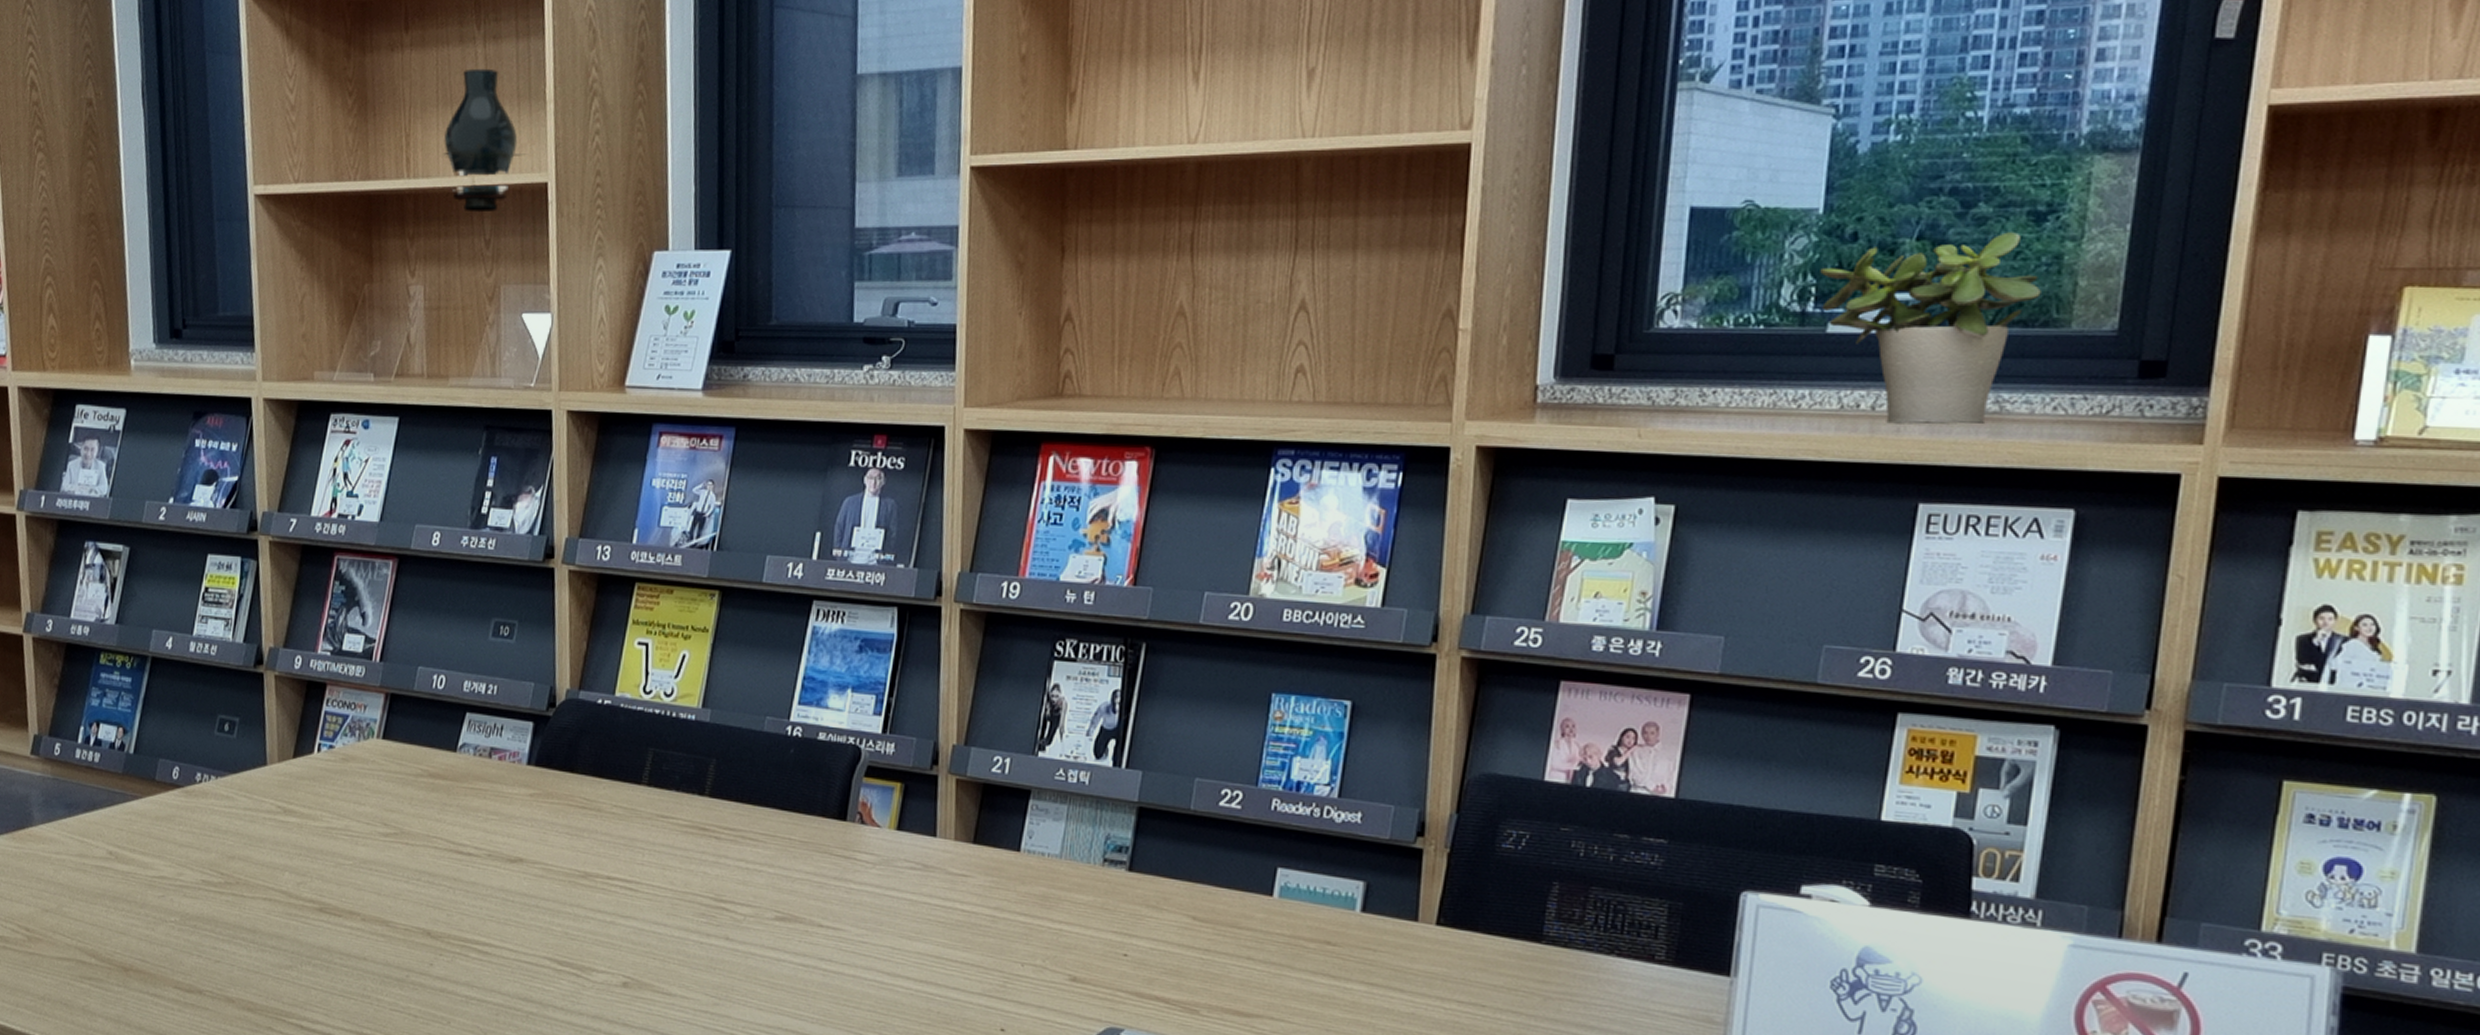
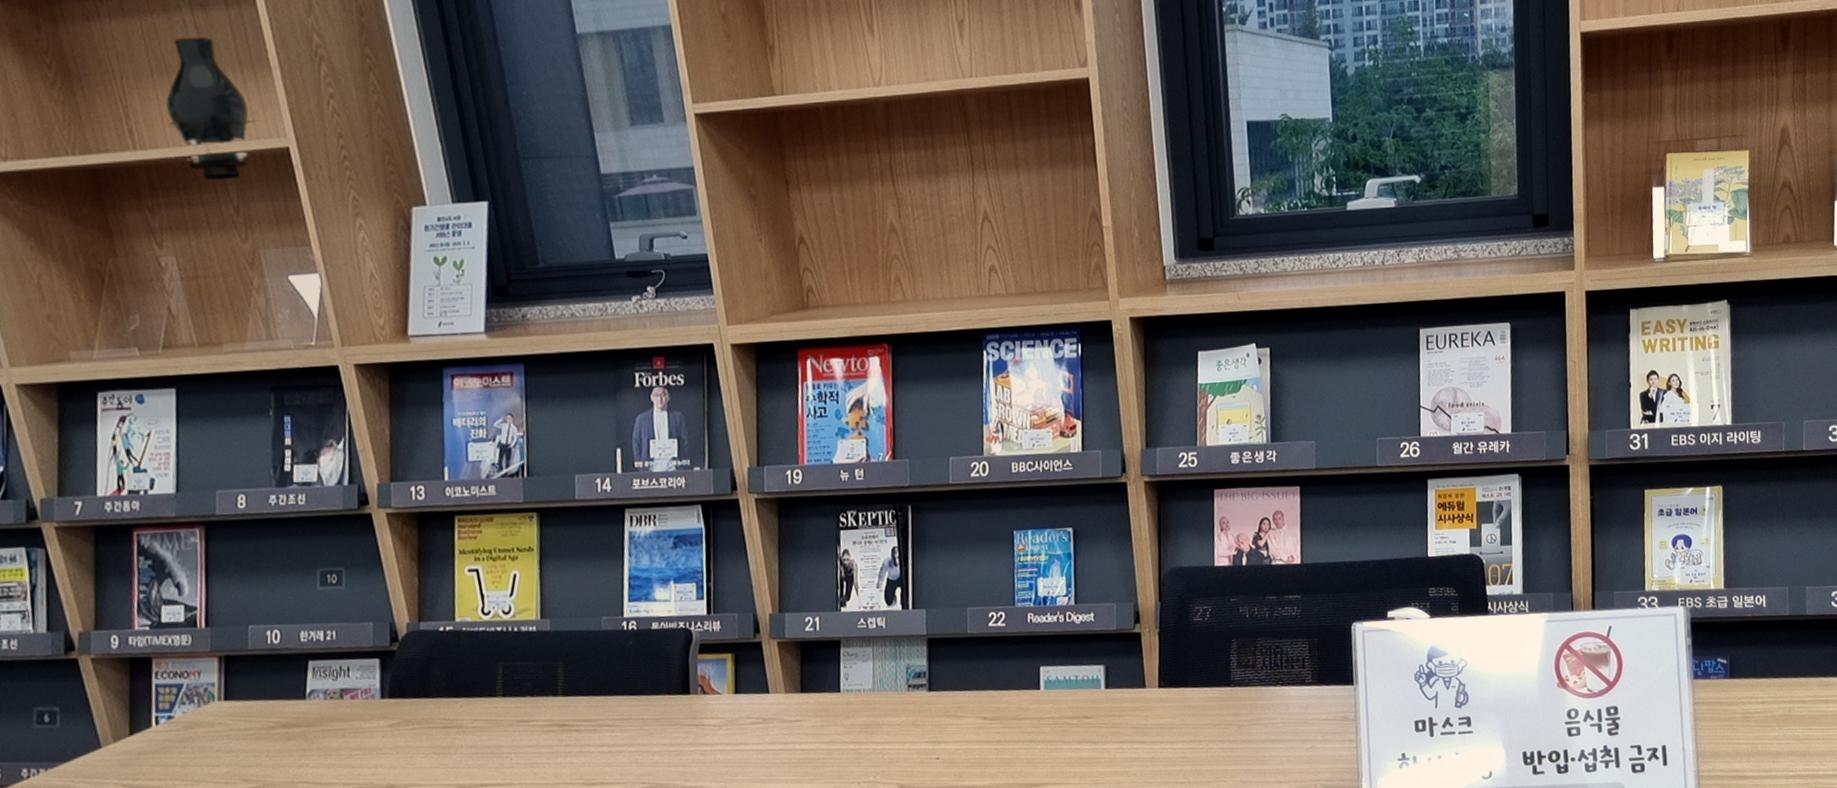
potted plant: present [1820,232,2041,425] -> none [1336,129,1471,273]

